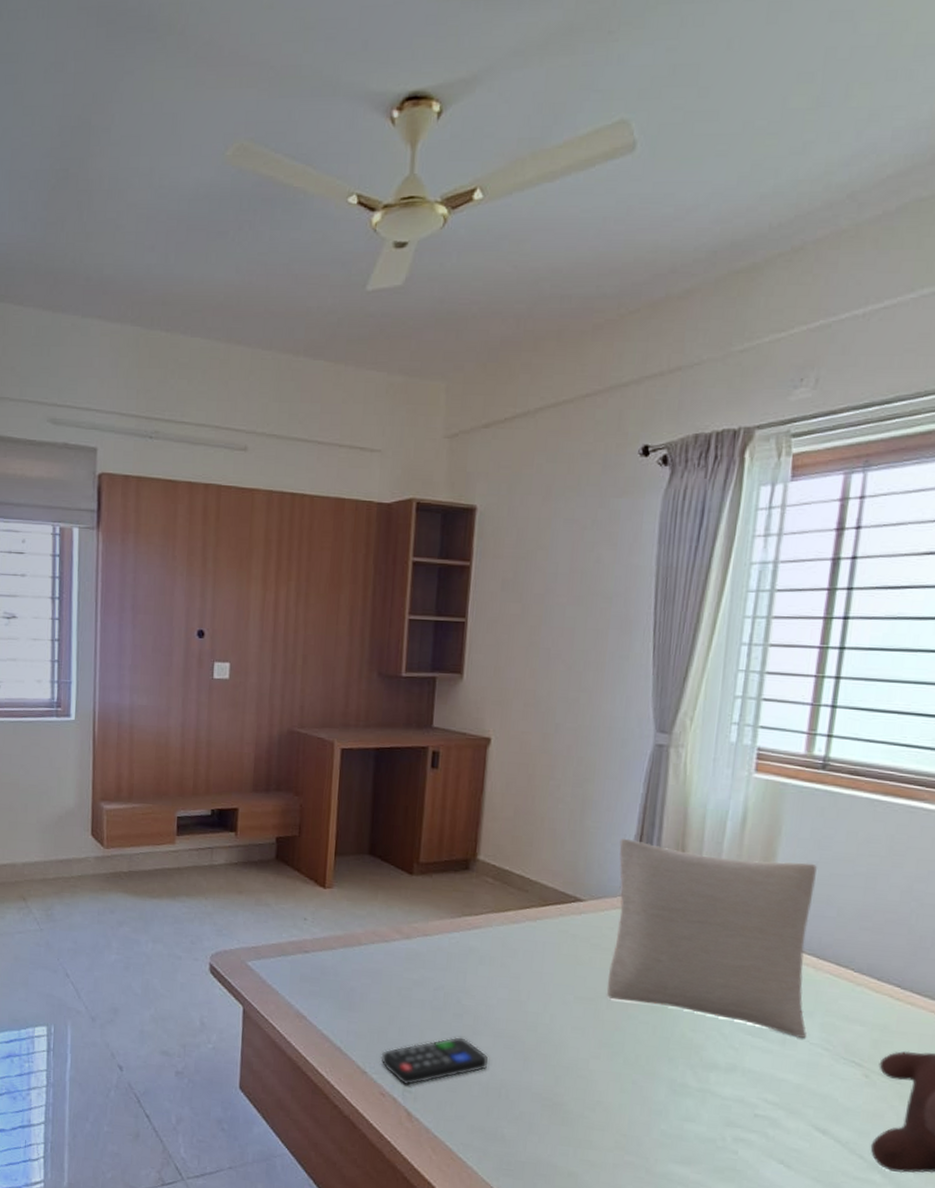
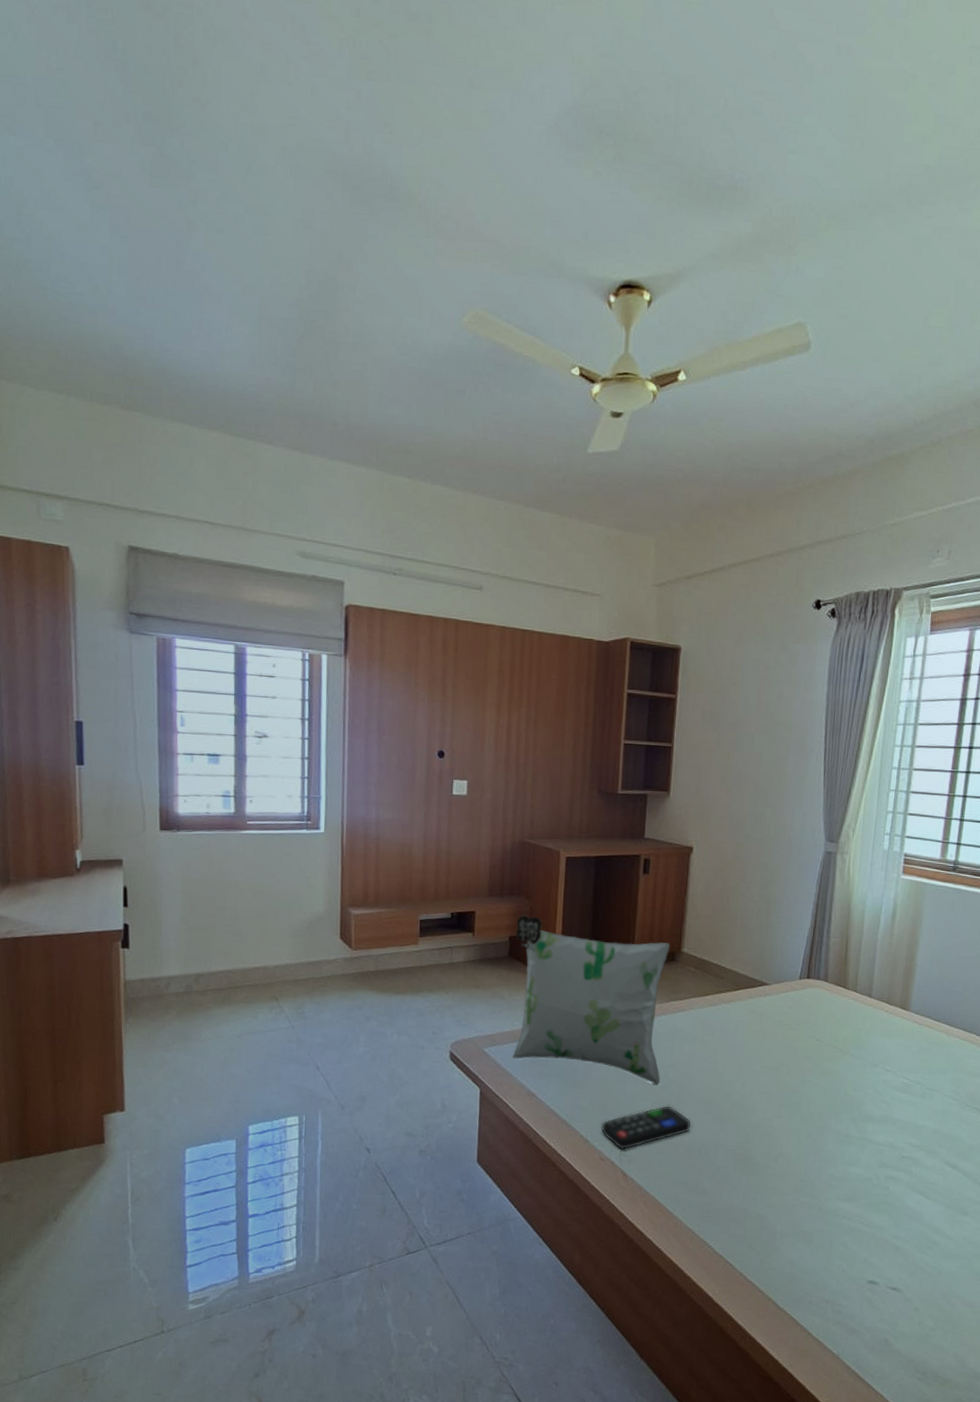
decorative pillow: none [279,814,463,1012] -> present [512,915,670,1085]
pillow: present [607,838,817,1038] -> none [787,931,949,1091]

